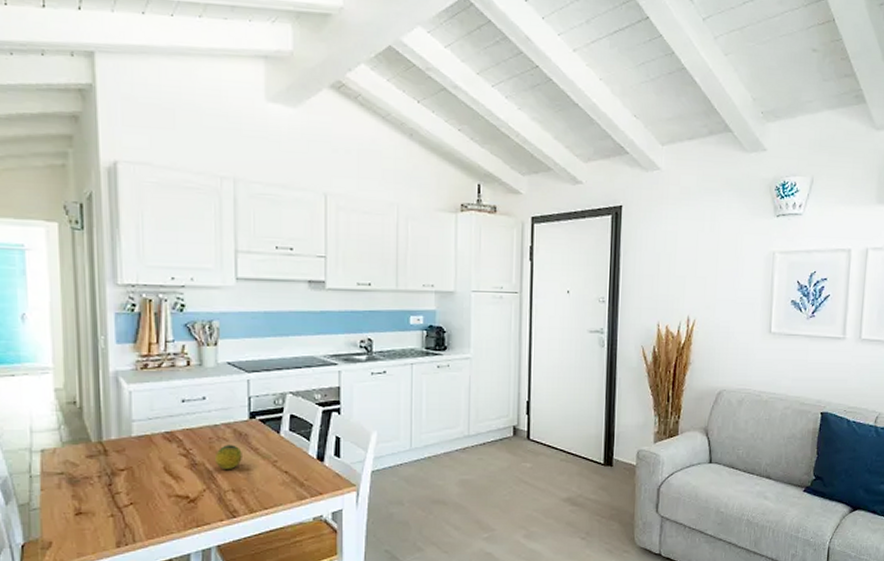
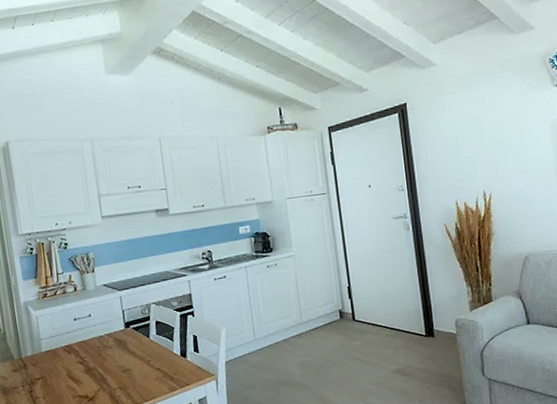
fruit: present [214,445,242,469] -> none [103,350,124,371]

